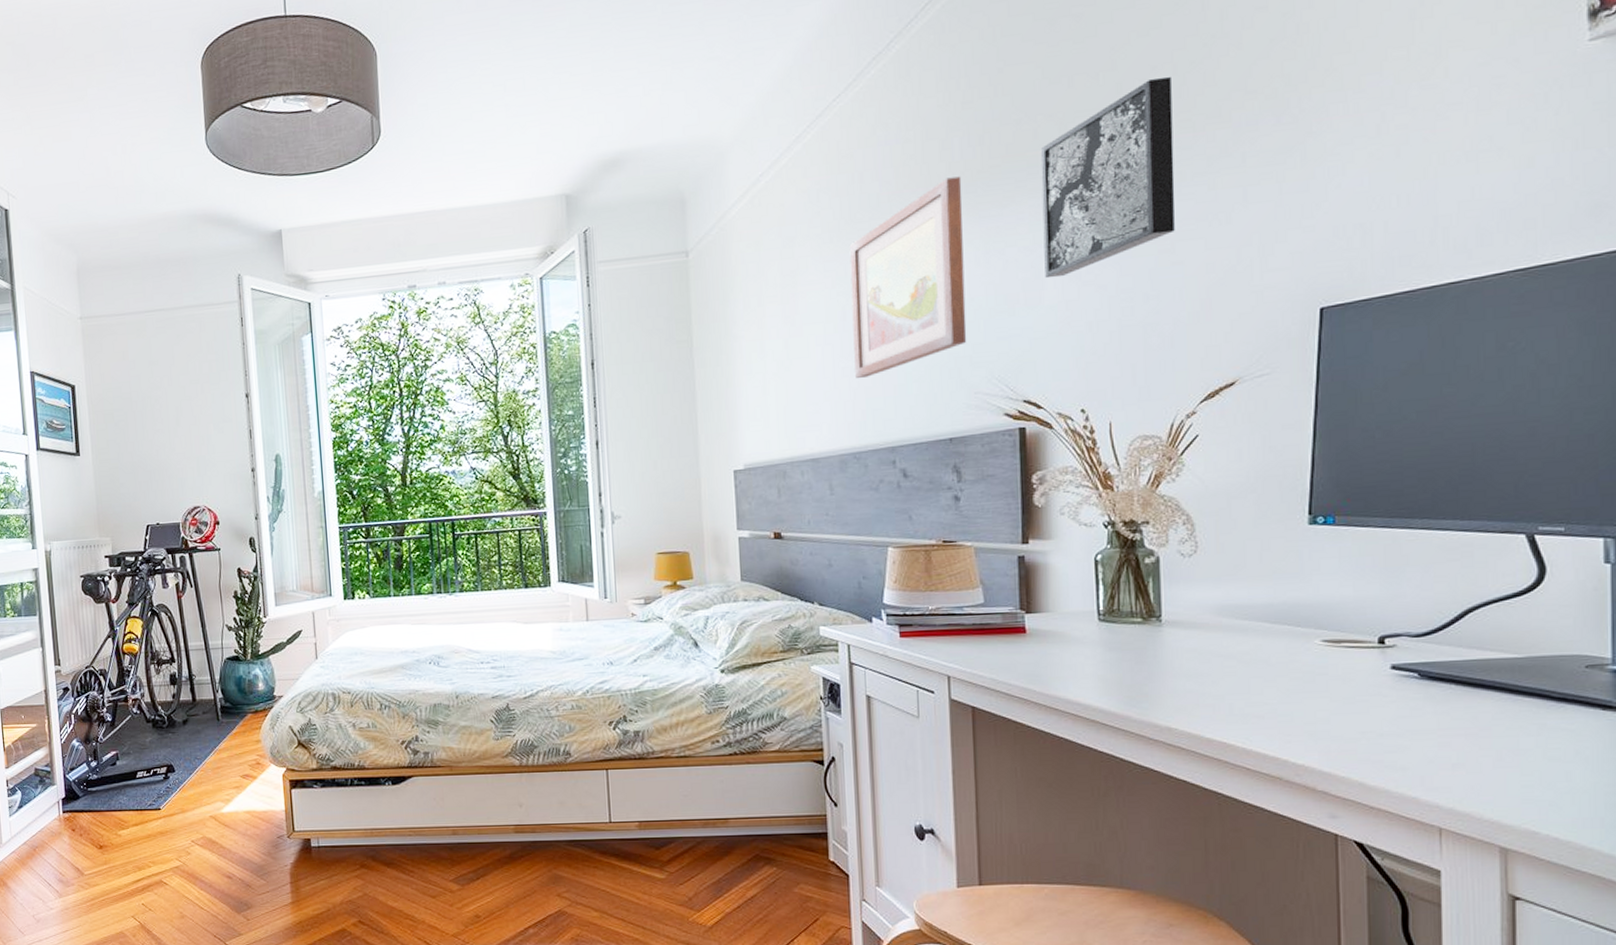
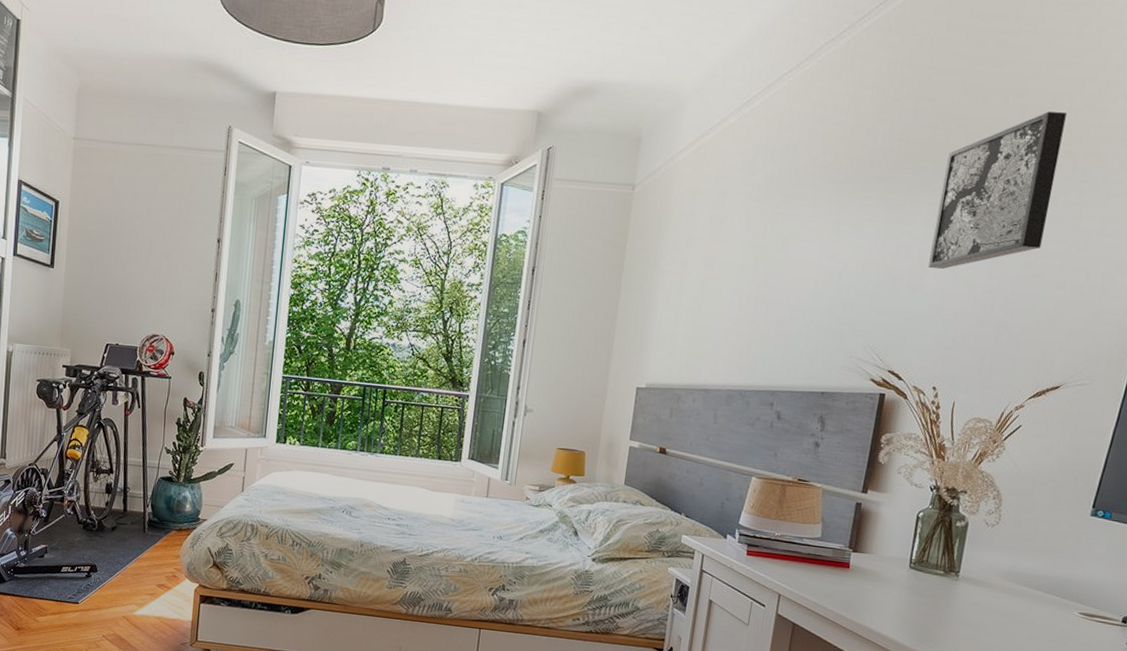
wall art: present [849,176,967,378] -> none [755,163,878,326]

